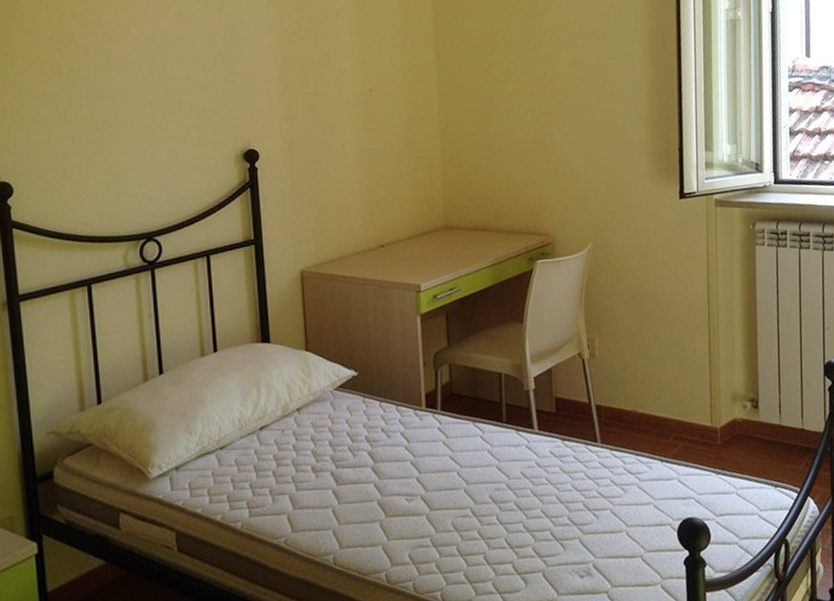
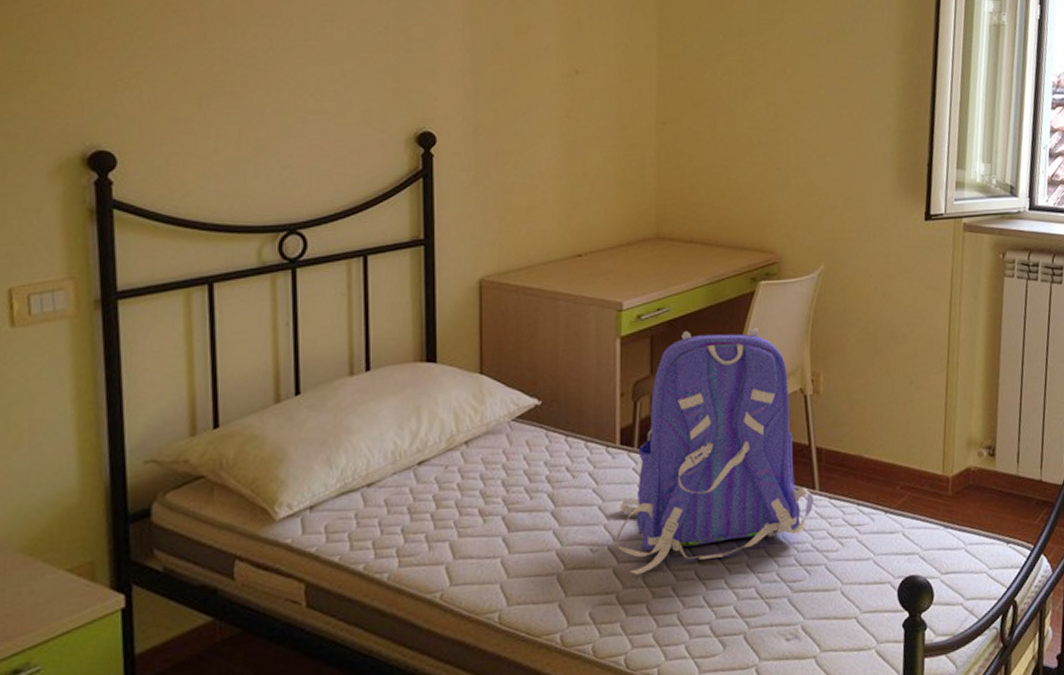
backpack: none [426,301,597,521] -> present [615,327,814,575]

